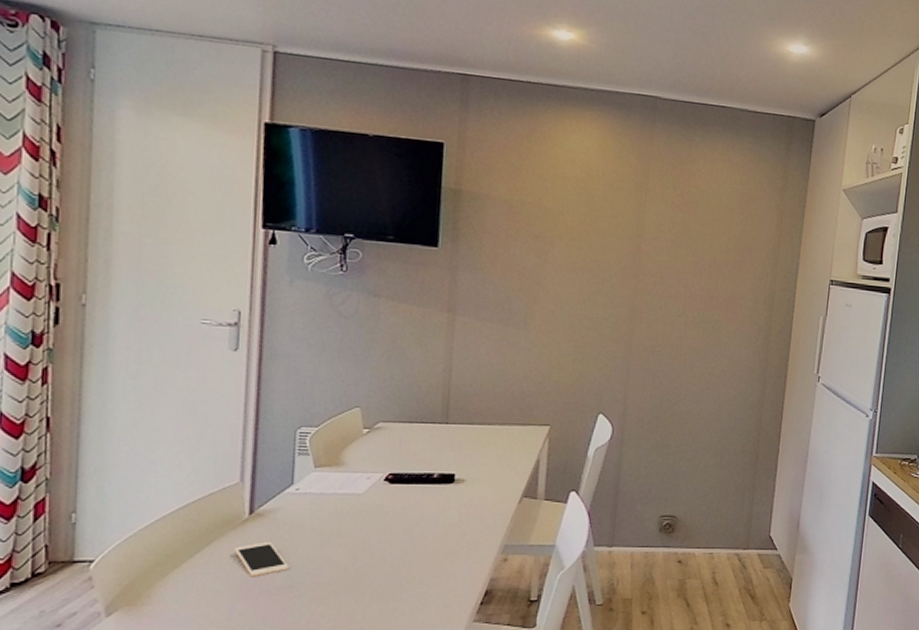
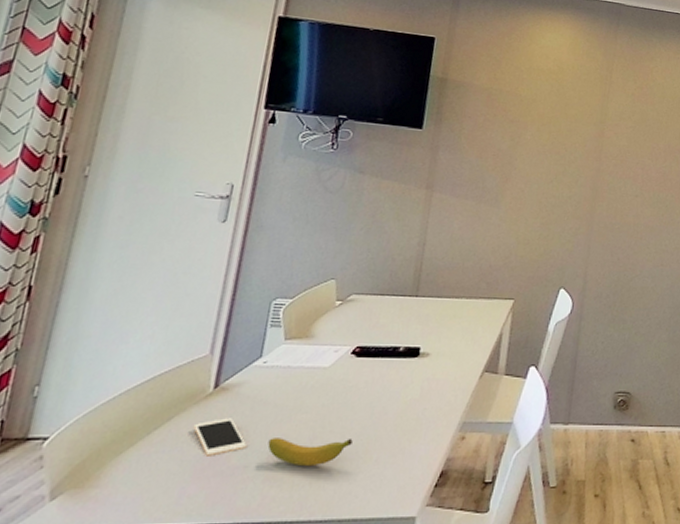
banana: none [310,560,394,587] -> present [267,438,353,467]

